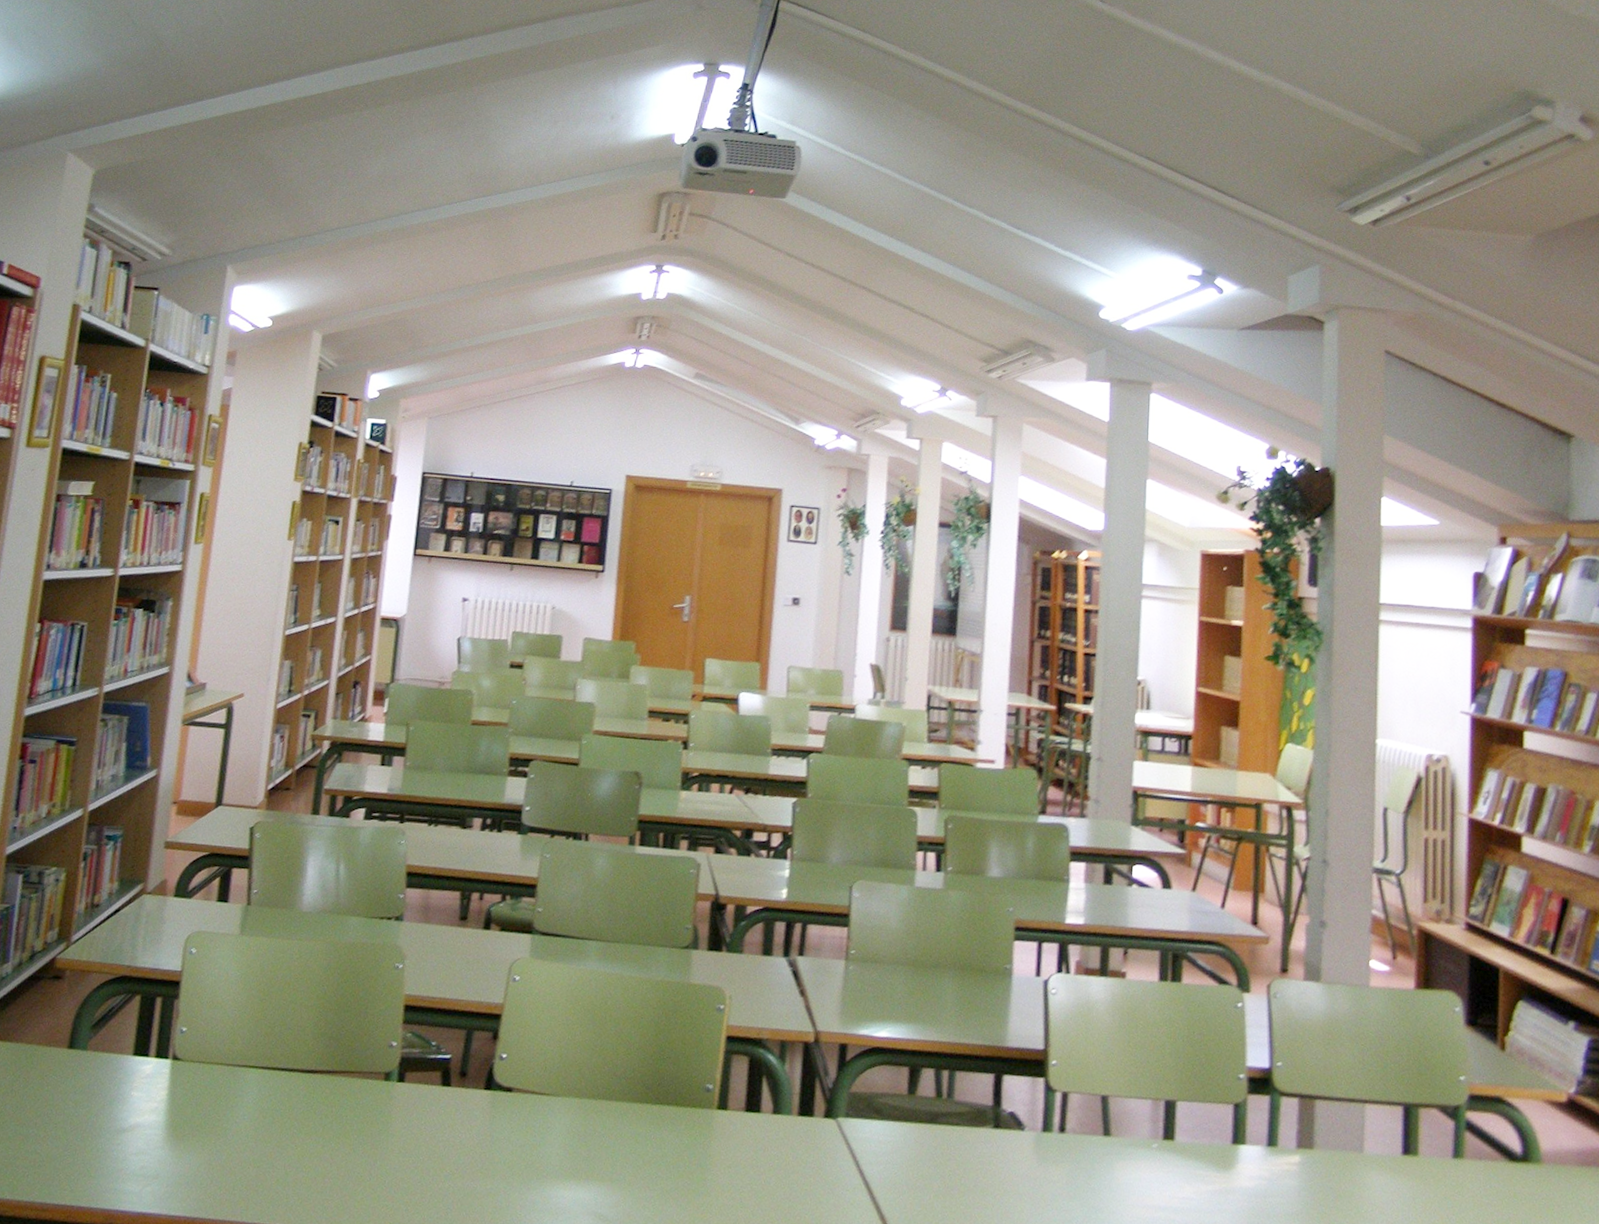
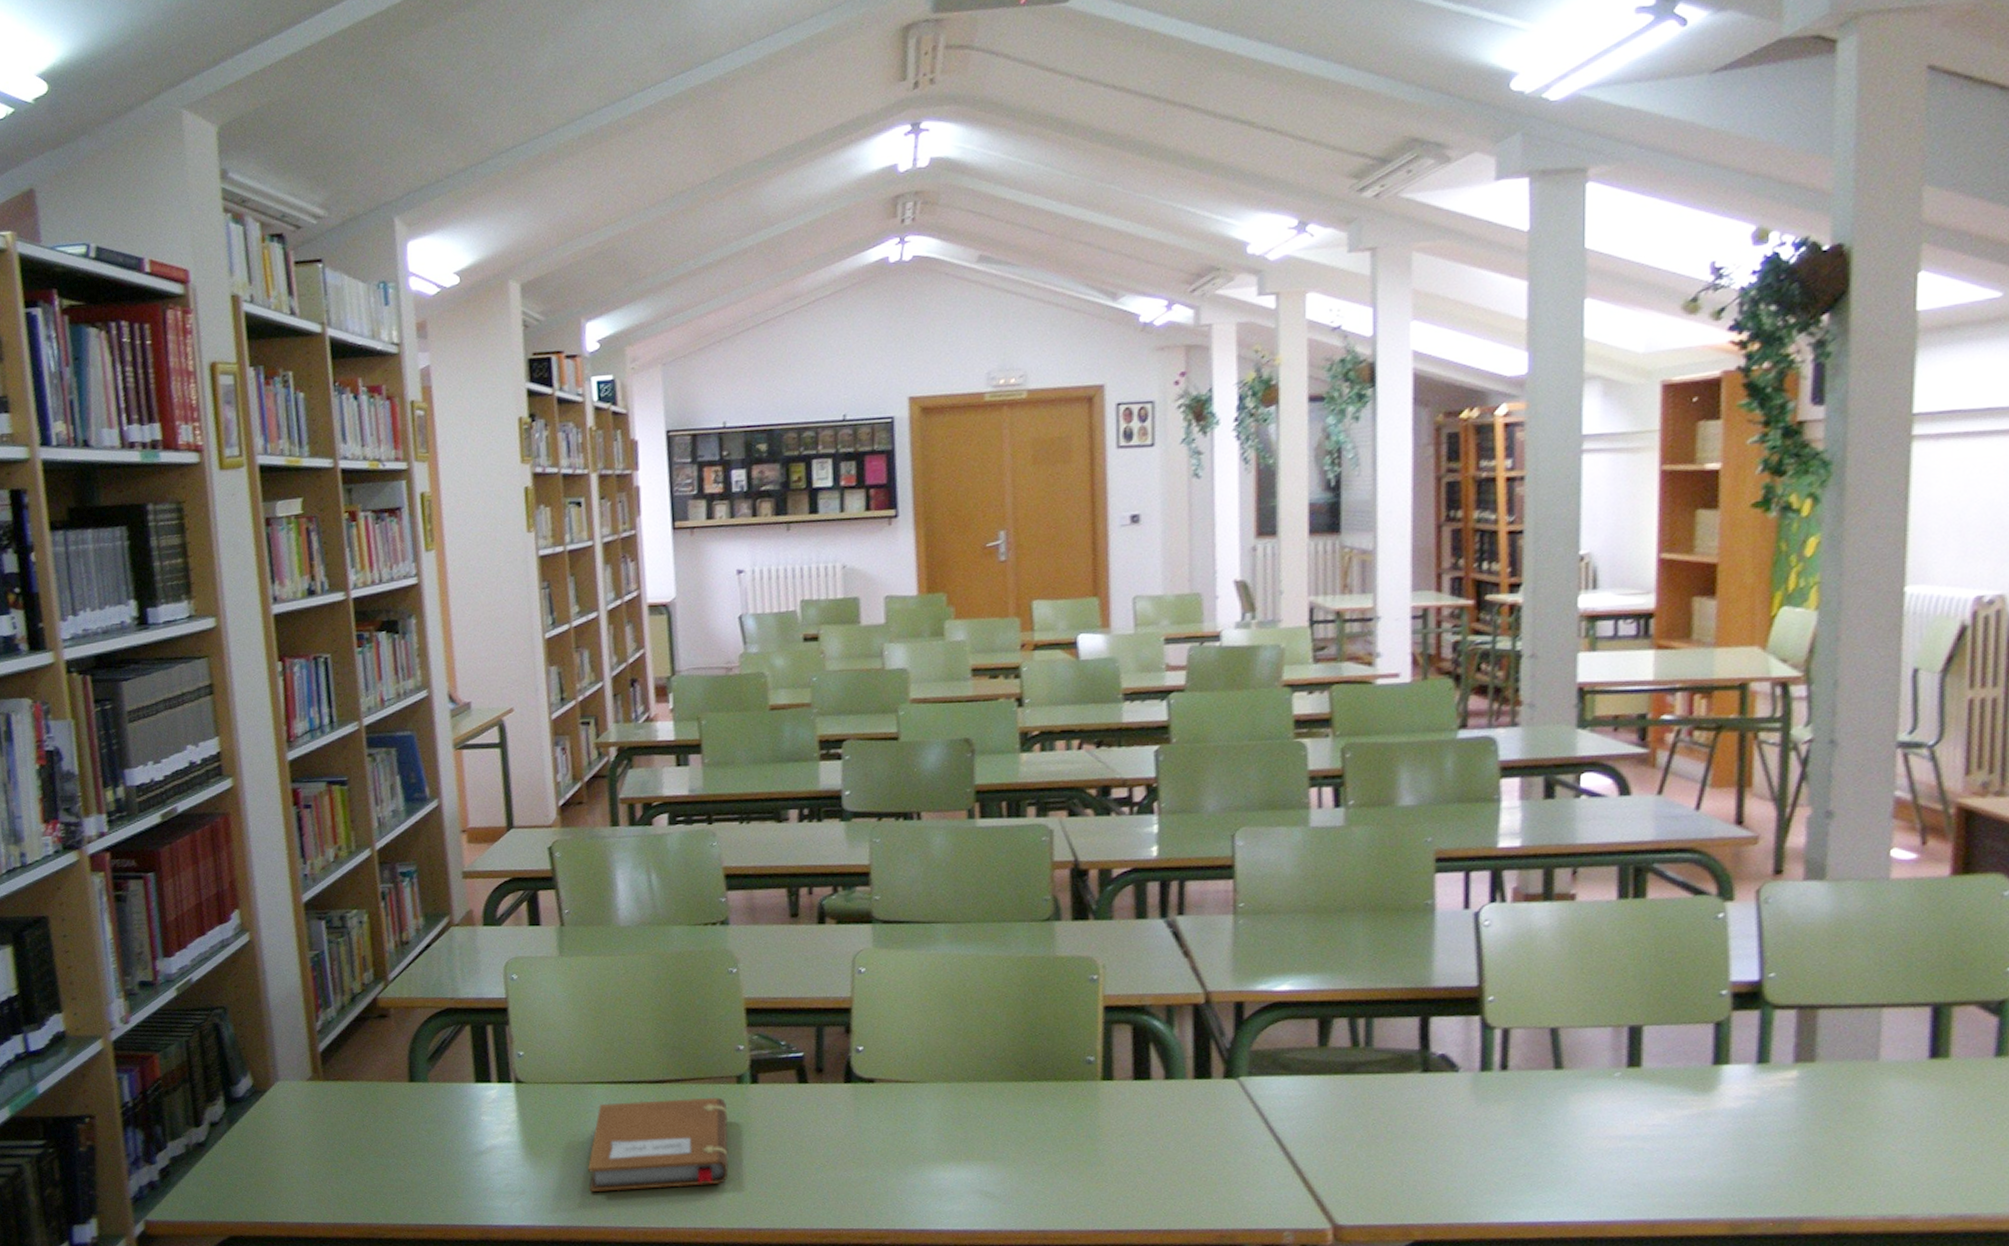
notebook: none [222,1089,371,1186] -> present [587,1097,729,1193]

